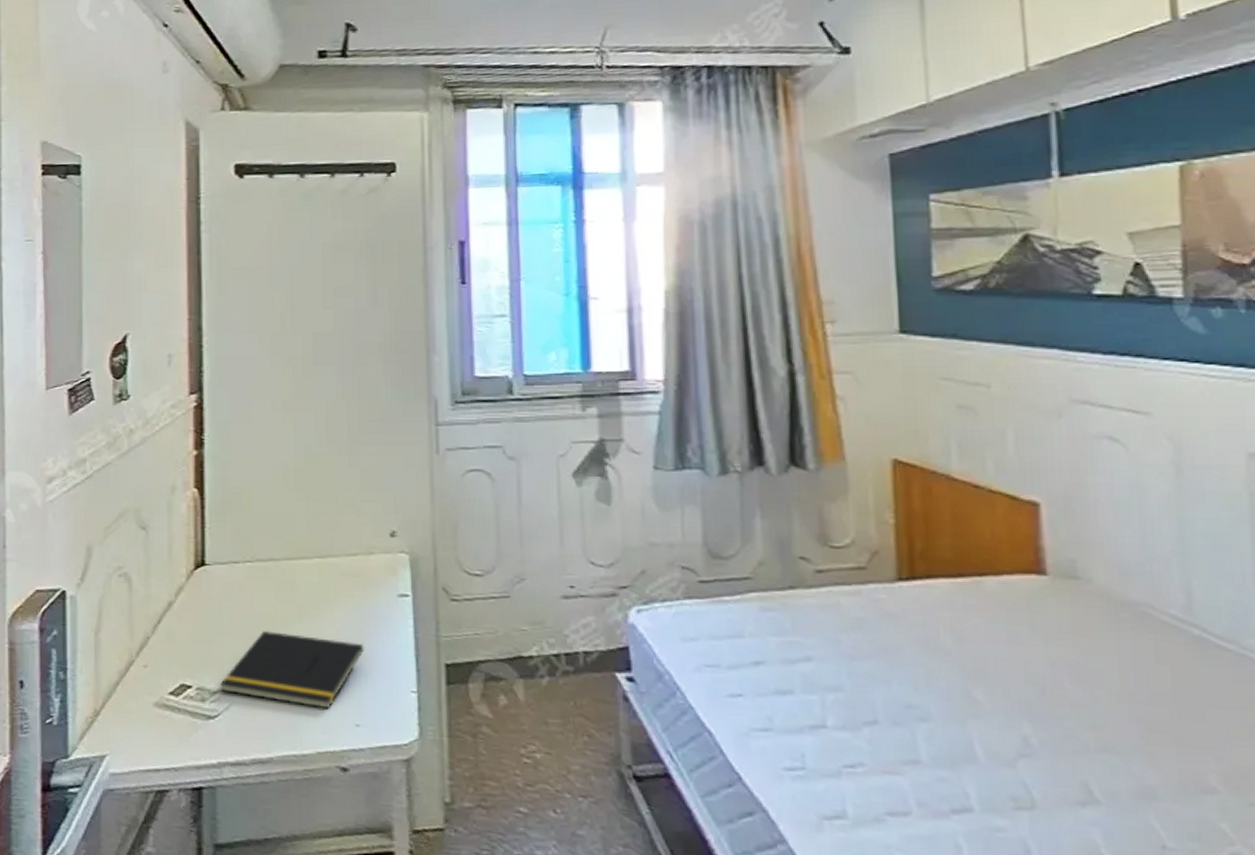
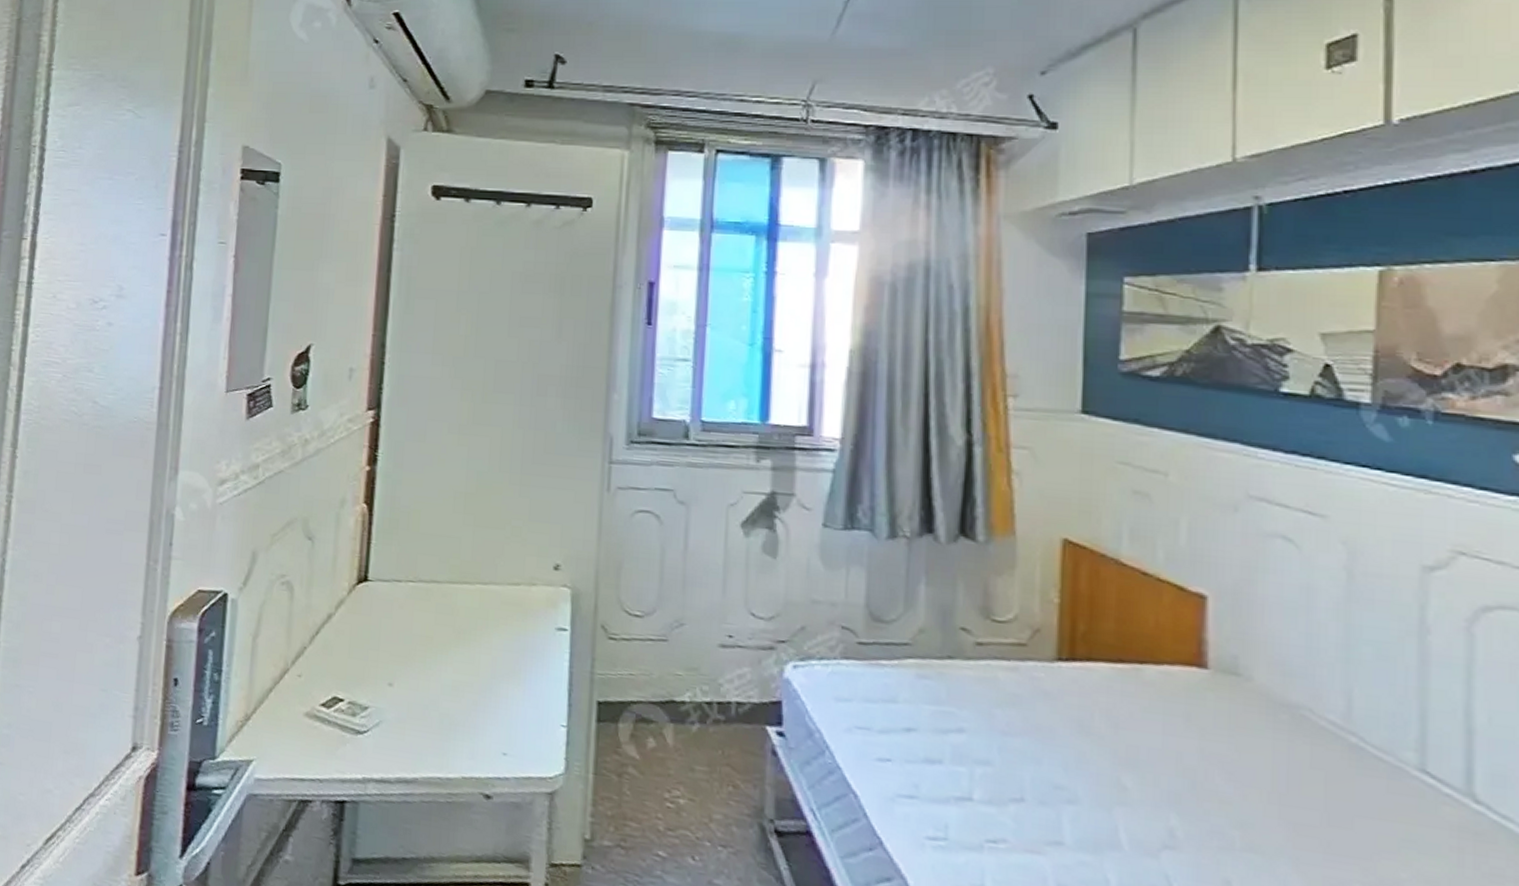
notepad: present [220,630,364,709] -> none [372,651,518,736]

